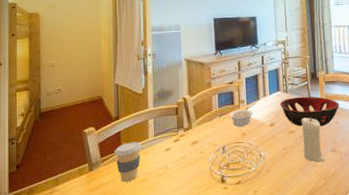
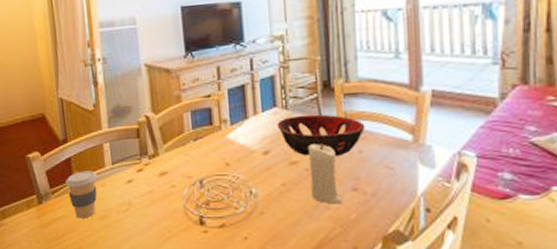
legume: present [229,106,253,126] -> none [207,128,239,154]

